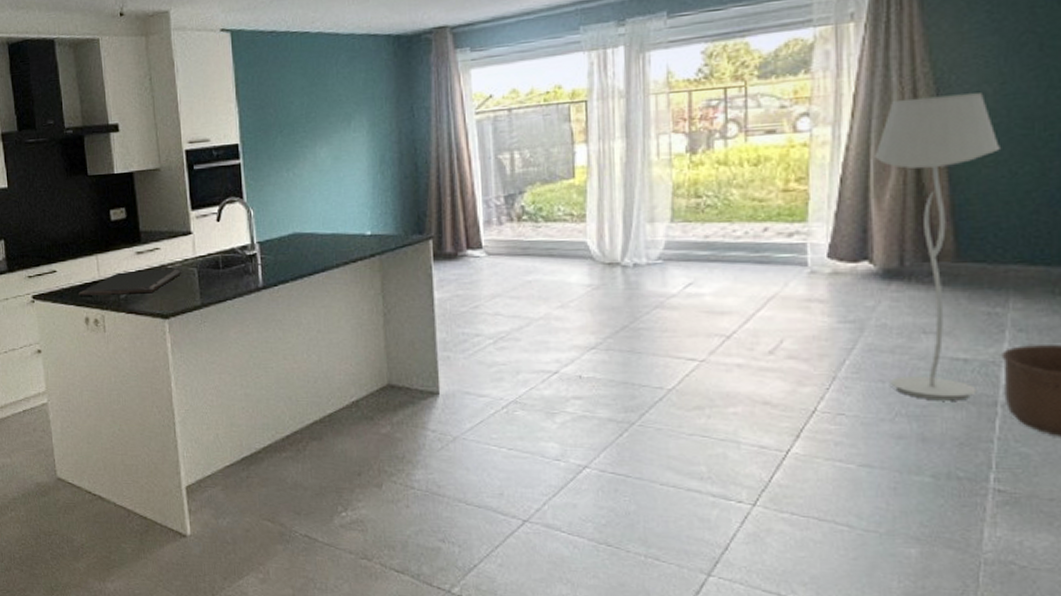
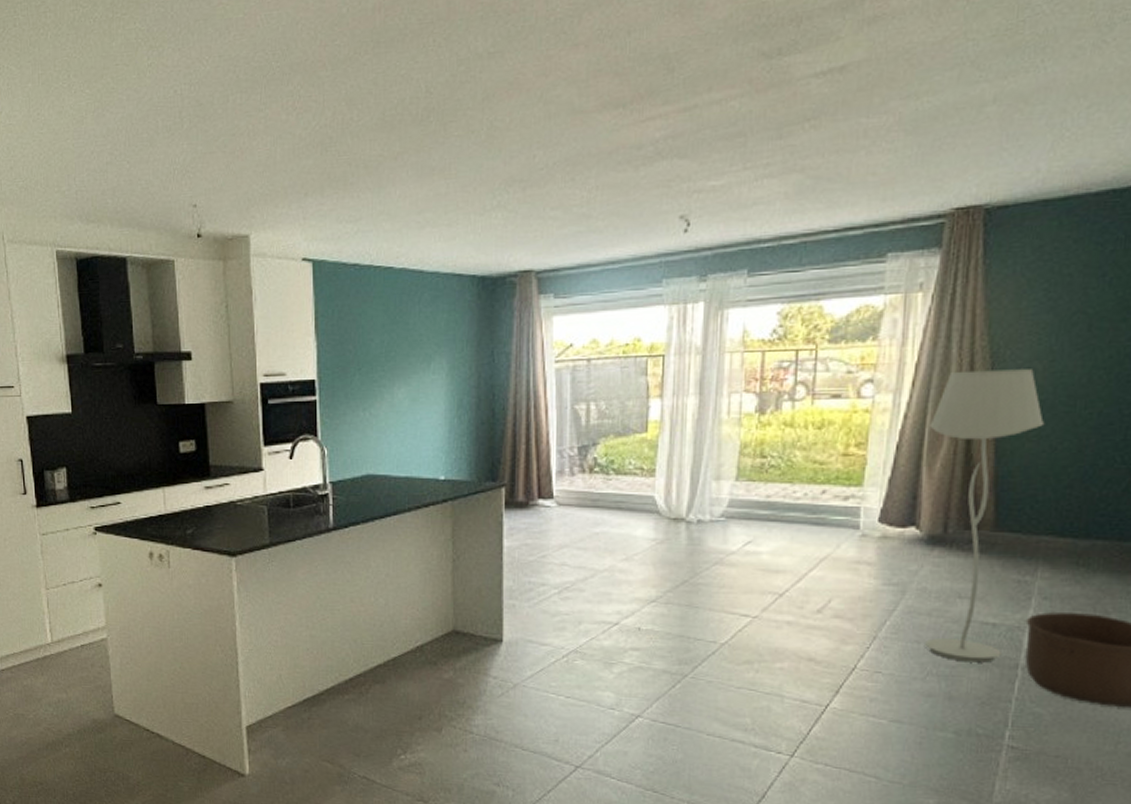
cutting board: present [78,269,182,296] -> none [143,505,252,530]

